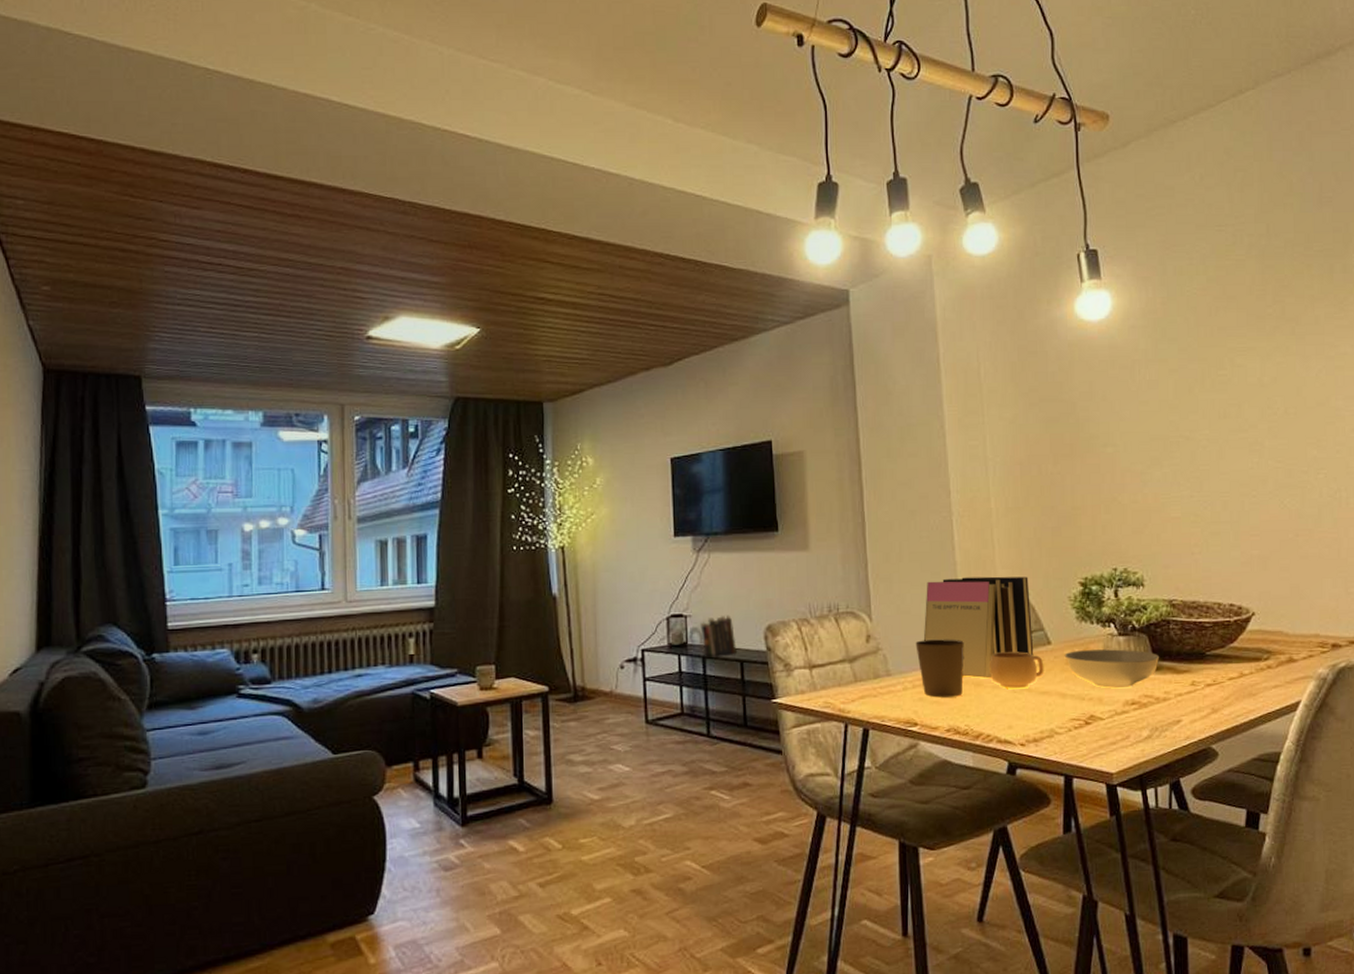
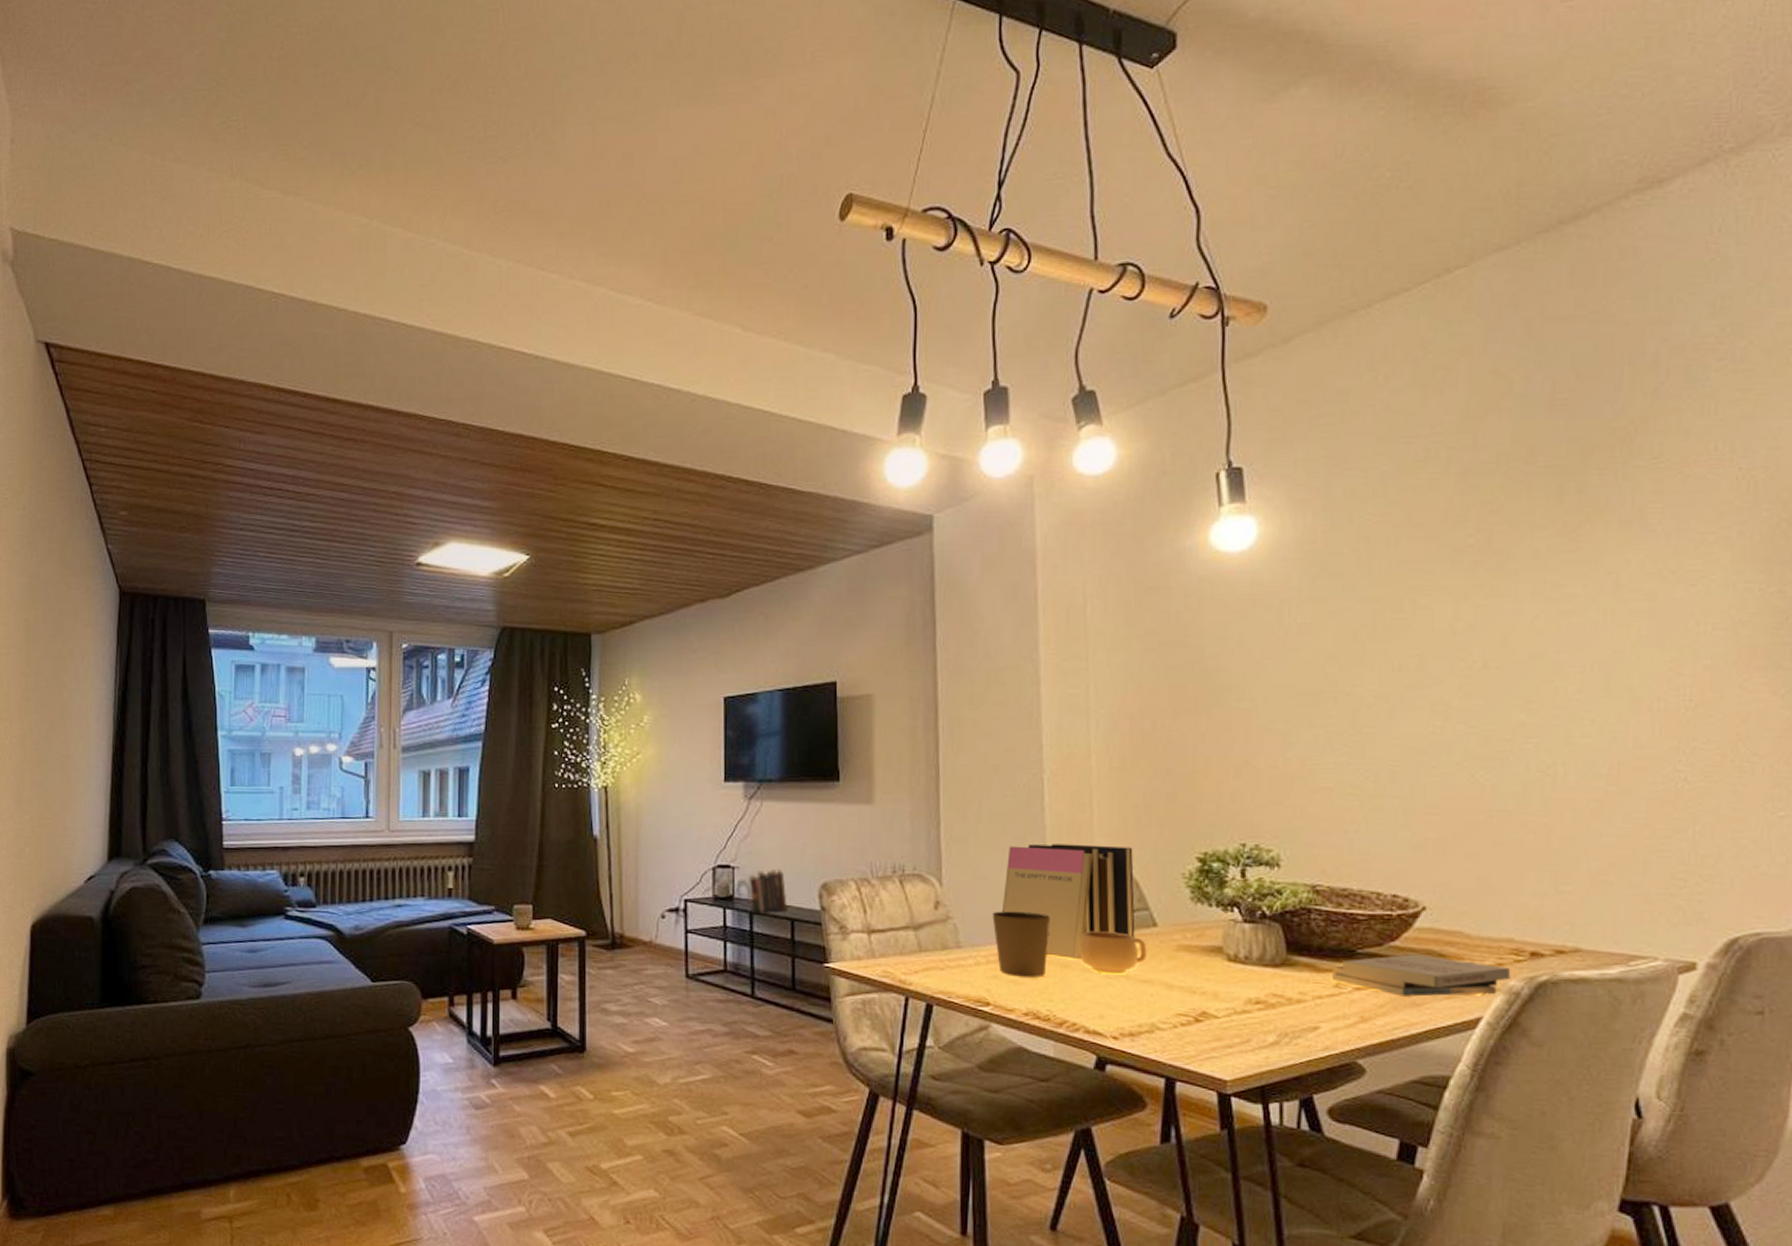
bowl: present [1064,649,1160,688] -> none [1173,936,1296,983]
books: none [1187,652,1319,689] -> present [1331,954,1511,997]

